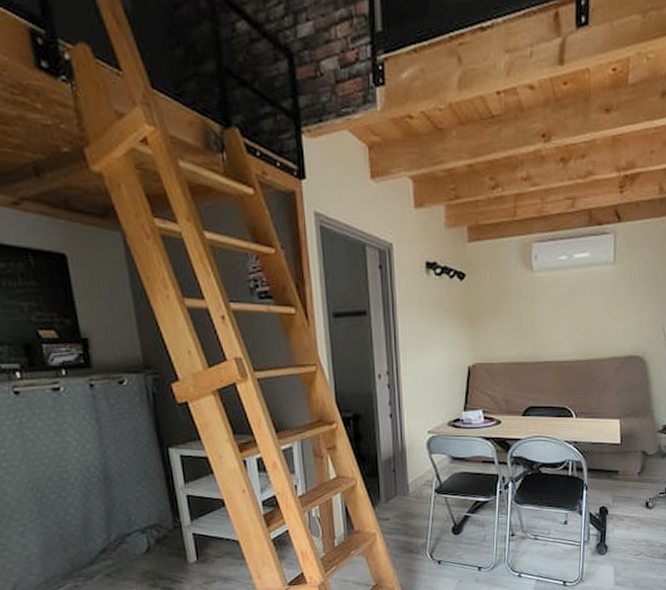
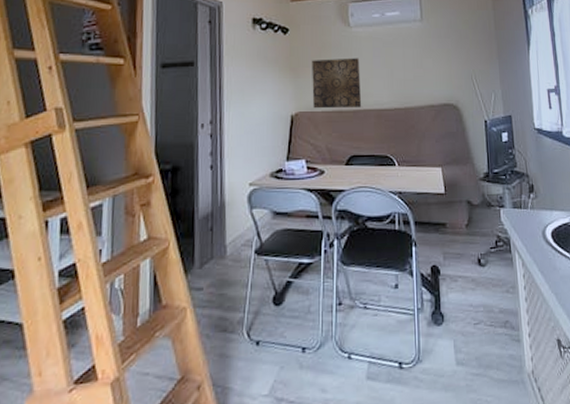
wall art: none [490,306,542,360] -> present [312,58,362,109]

